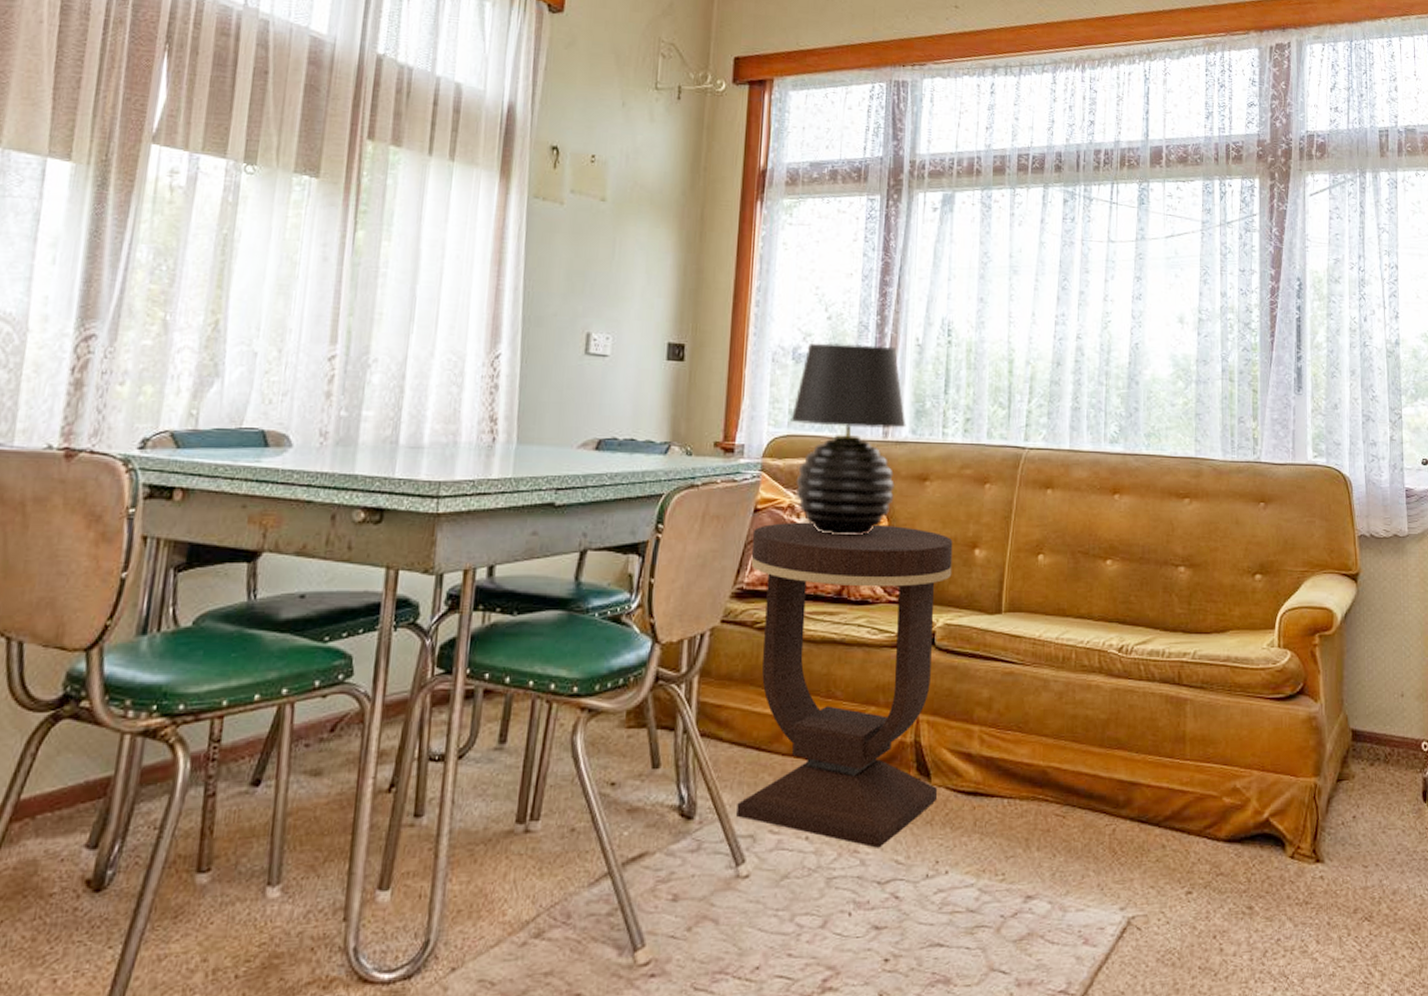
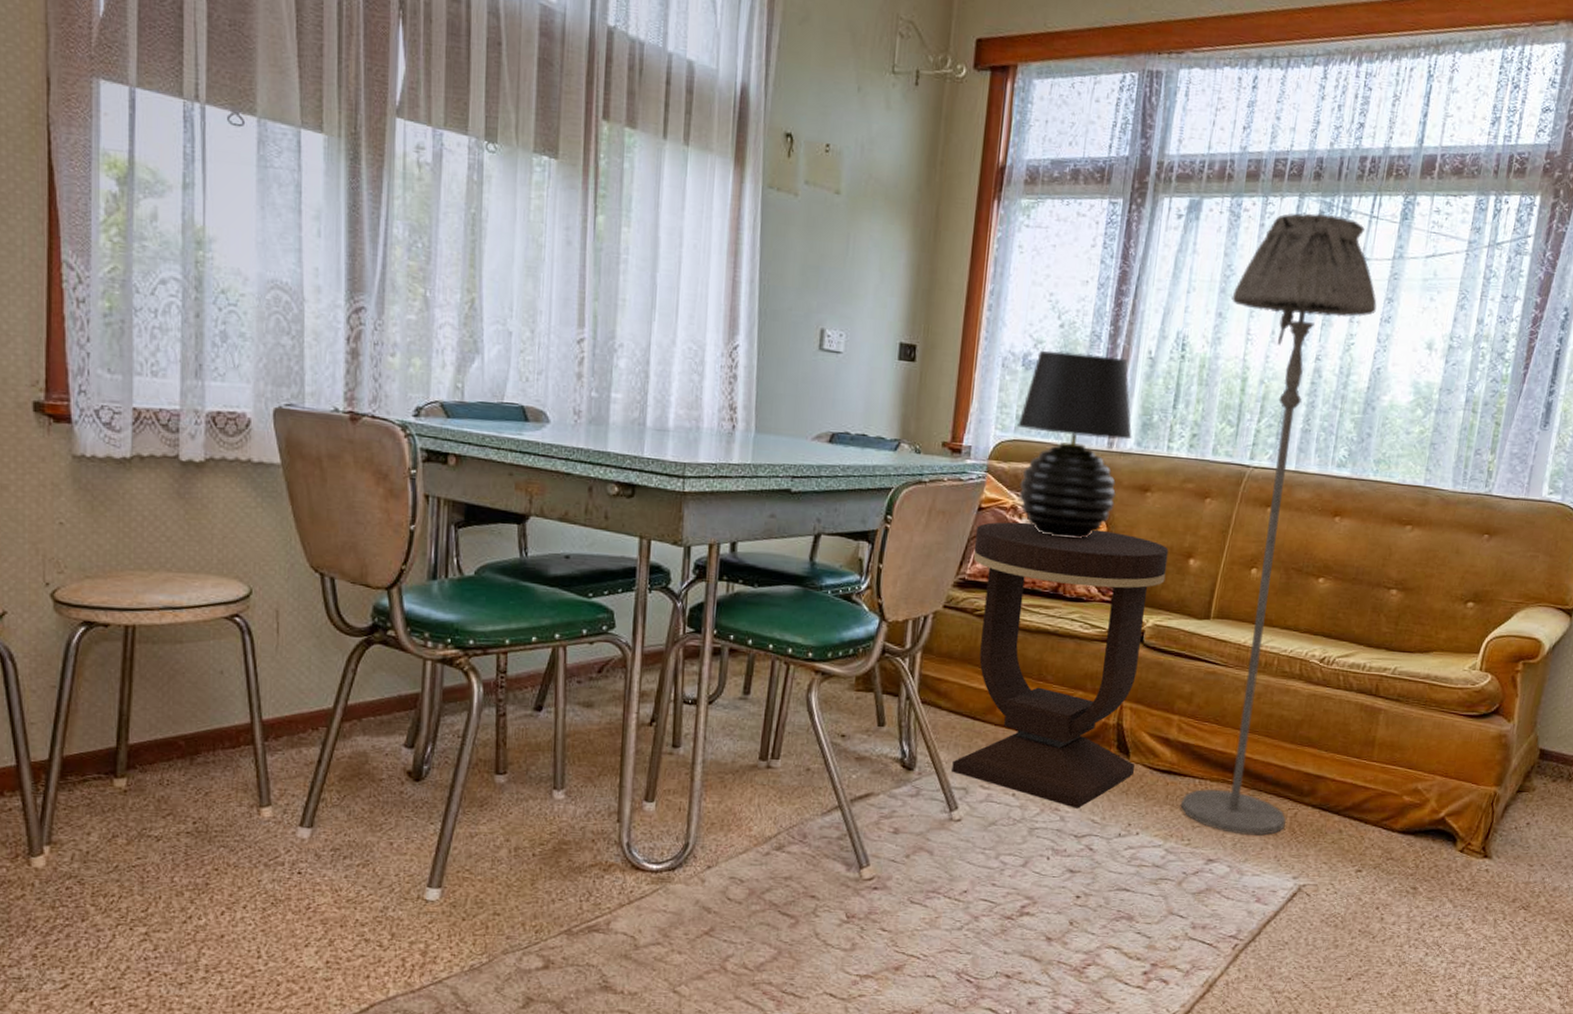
floor lamp: none [990,202,1127,862] -> present [1180,213,1377,836]

